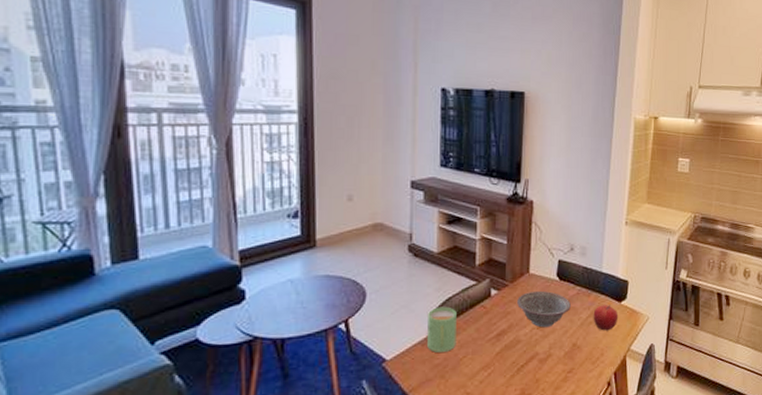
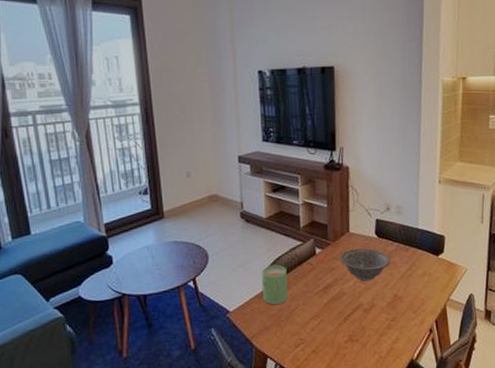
fruit: present [593,305,619,331] -> none [412,258,437,283]

